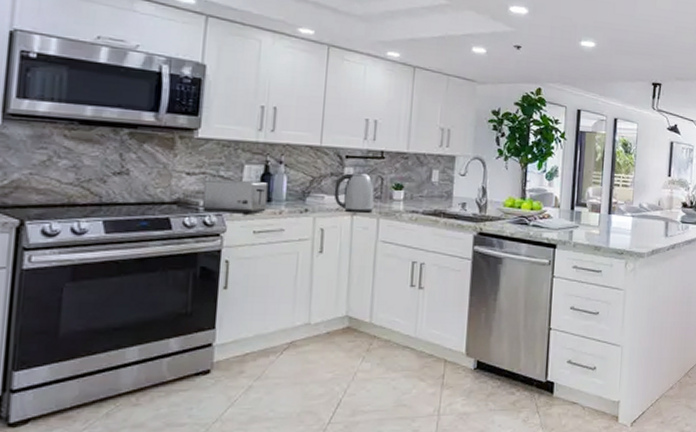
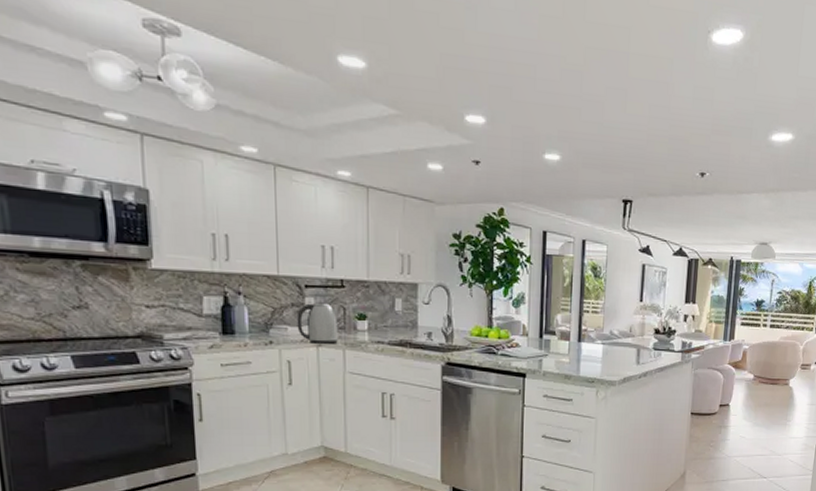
toaster: present [201,179,269,214] -> none [164,312,231,347]

